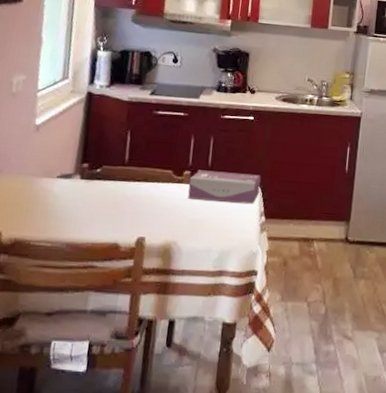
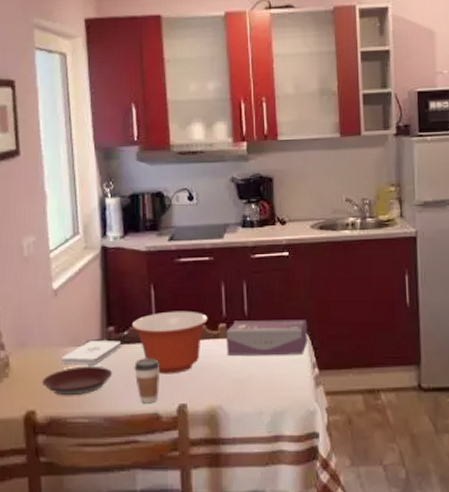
plate: none [11,196,81,222] -> present [41,365,113,396]
notepad: none [33,174,93,195] -> present [61,341,121,364]
coffee cup: none [101,194,125,235] -> present [134,358,159,404]
mixing bowl: none [105,155,176,211] -> present [131,311,208,374]

